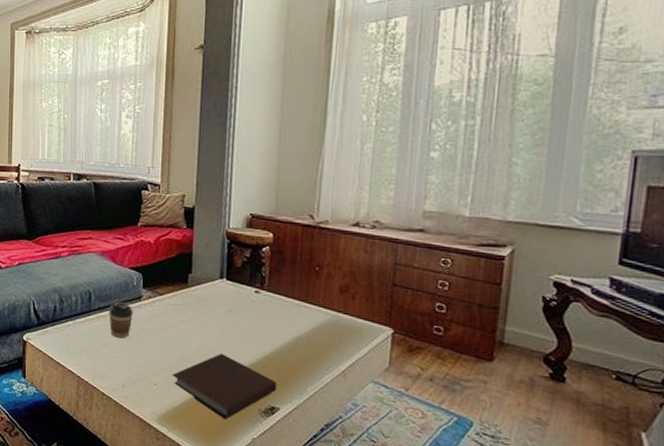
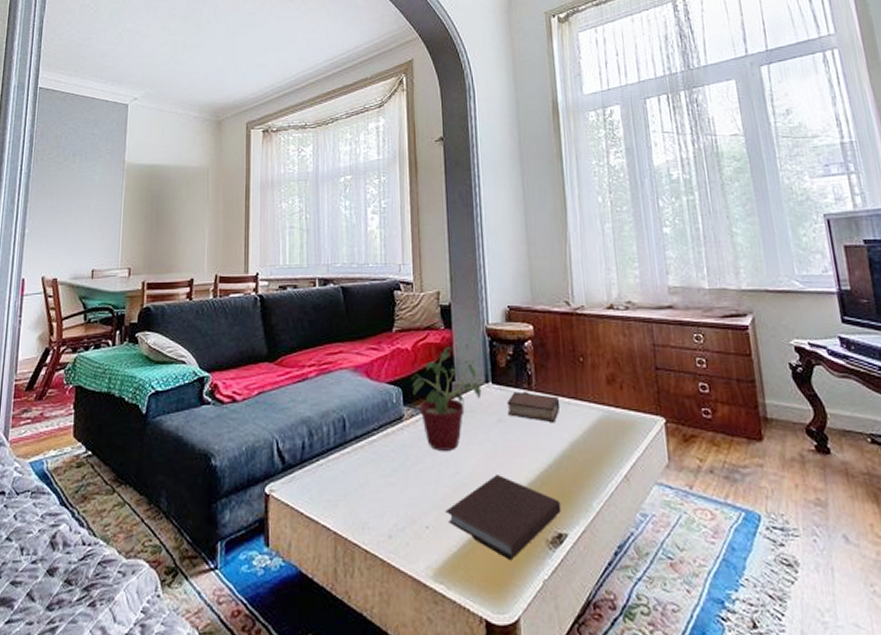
coffee cup: present [108,302,133,339] -> none [367,427,395,473]
potted plant: none [151,244,216,330] -> present [411,347,482,451]
book: none [237,289,290,320] -> present [506,391,561,423]

